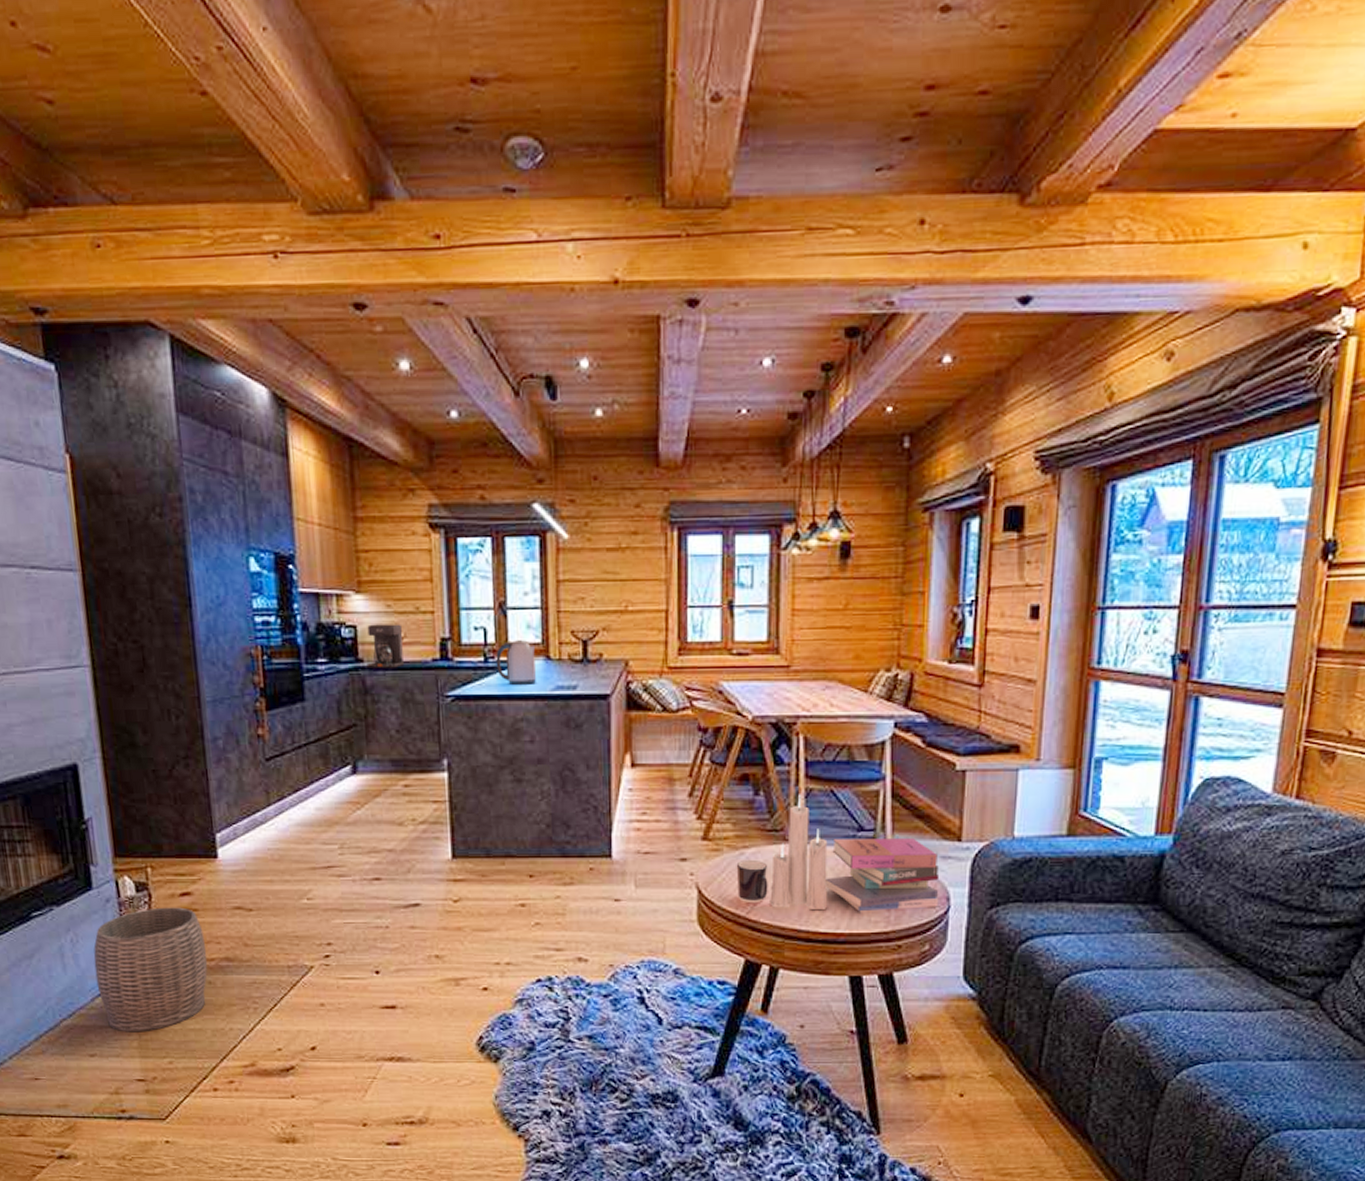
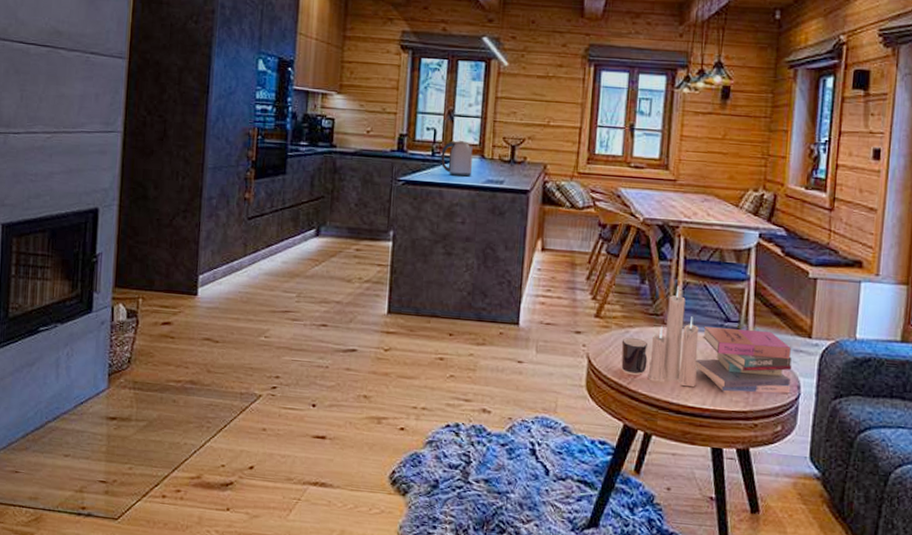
woven basket: present [93,907,208,1032] -> none [81,332,176,439]
coffee maker: present [367,624,405,670] -> none [338,118,371,155]

